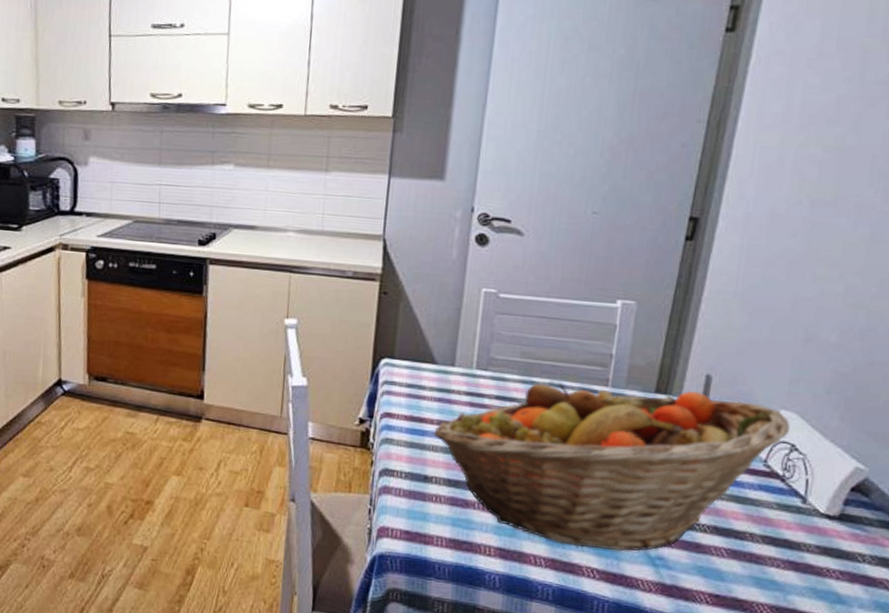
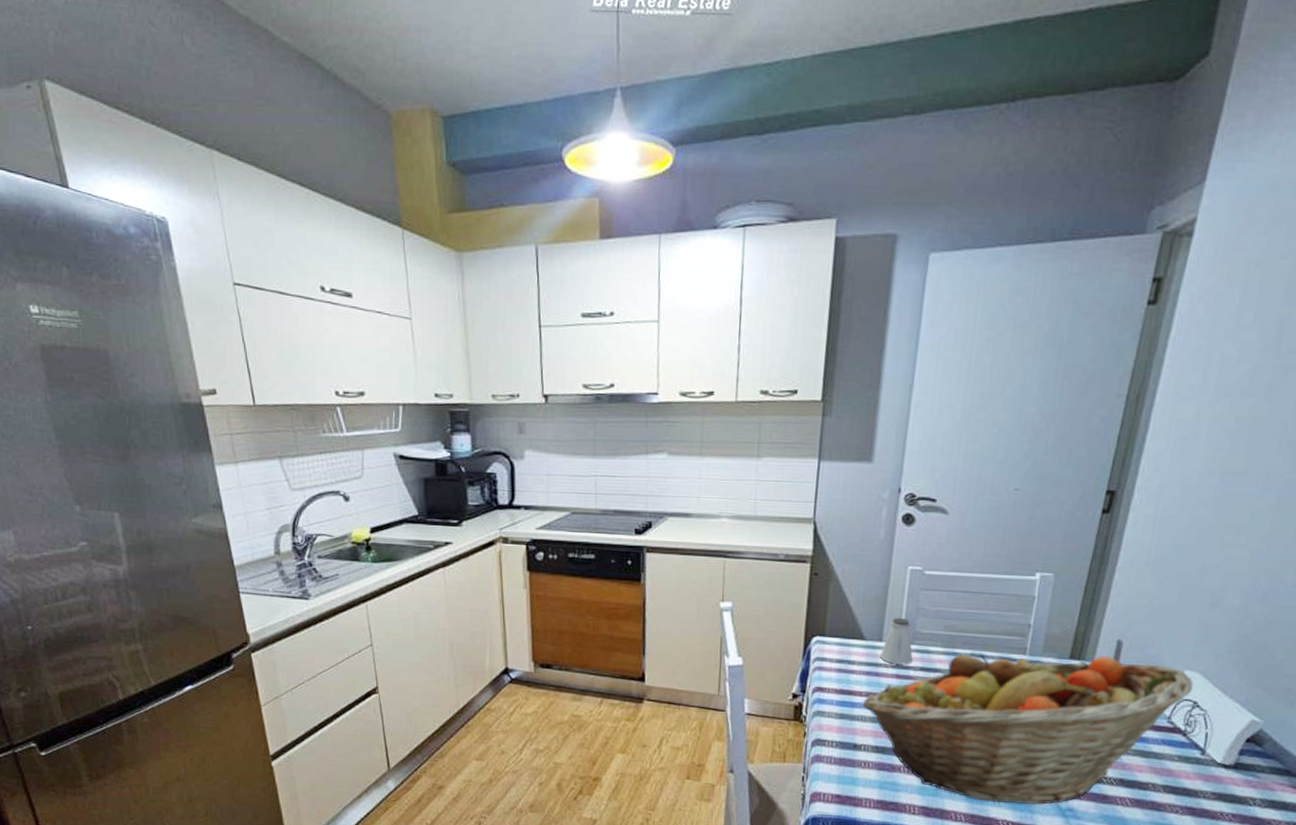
saltshaker: none [453,341,488,392] -> present [880,617,913,665]

